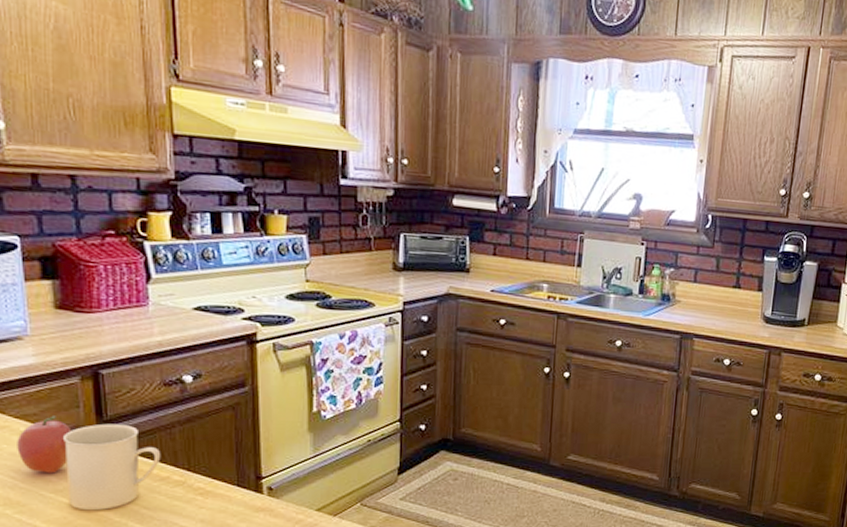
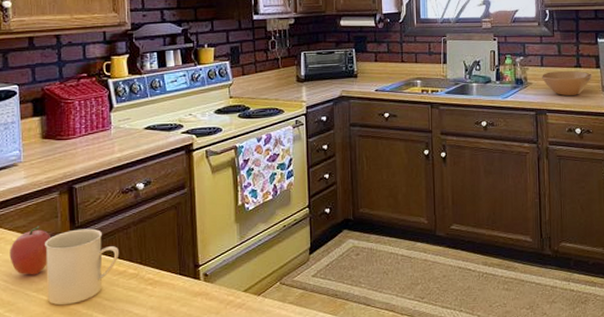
bowl: none [692,290,752,321] -> present [541,71,592,97]

